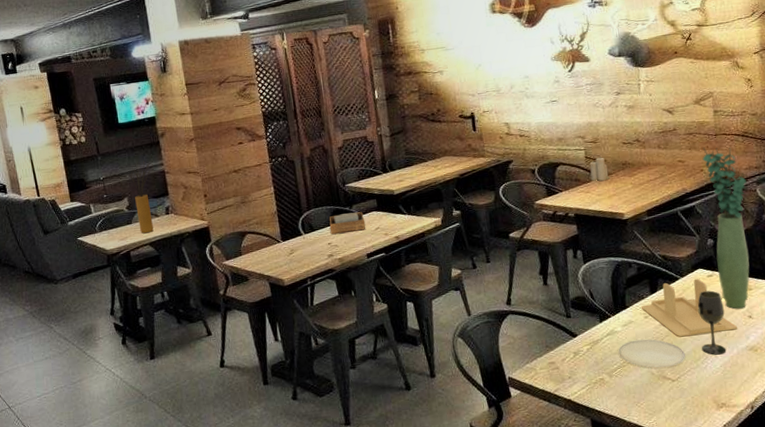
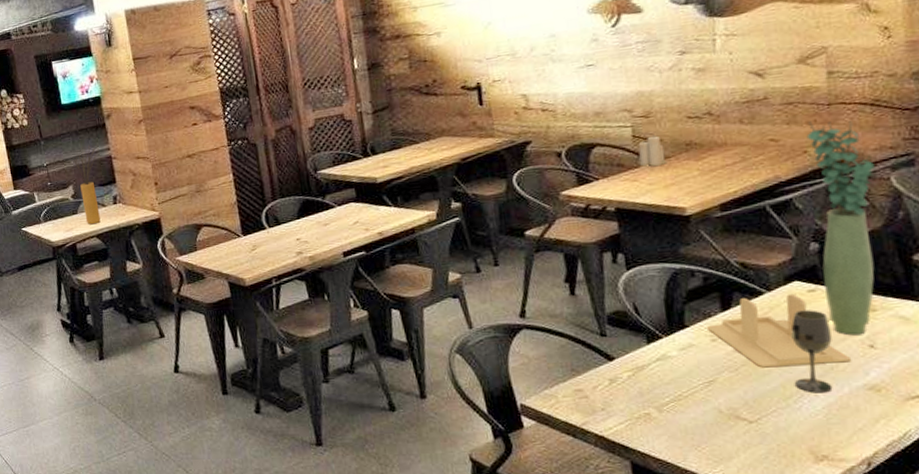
napkin holder: present [329,212,366,235] -> none [297,203,342,229]
plate: present [618,338,686,369] -> none [672,367,771,407]

